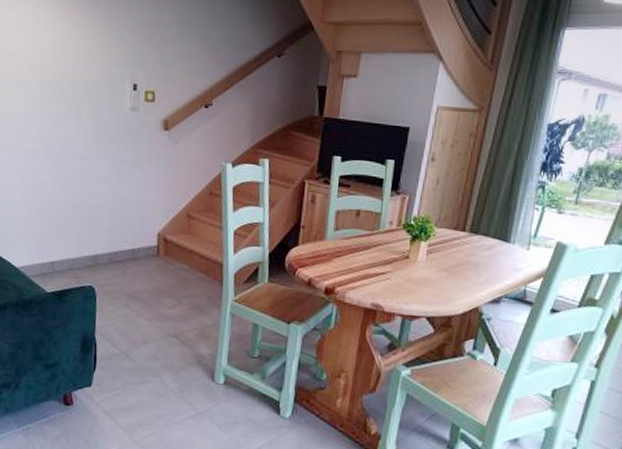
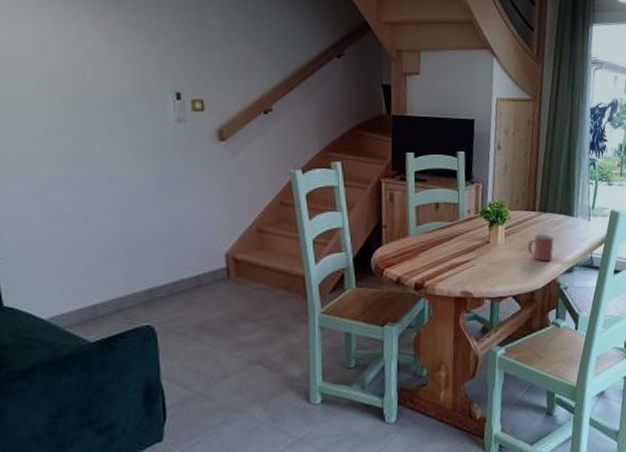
mug: none [451,256,482,287] -> present [528,233,554,262]

